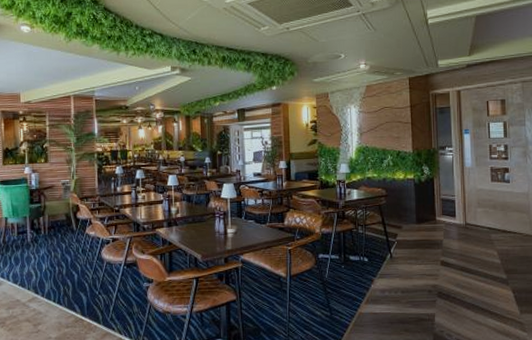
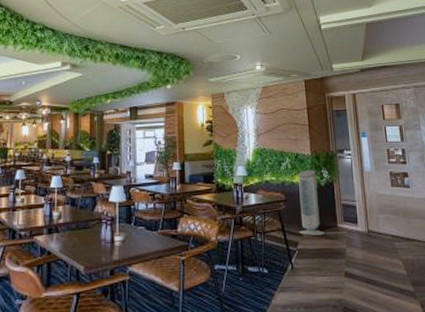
air purifier: none [399,167,423,228] -> present [298,170,324,235]

